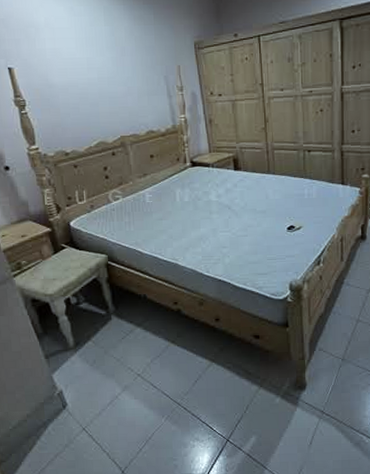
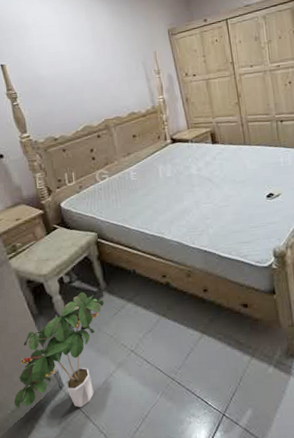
potted plant: none [15,314,112,427] -> present [14,291,104,408]

